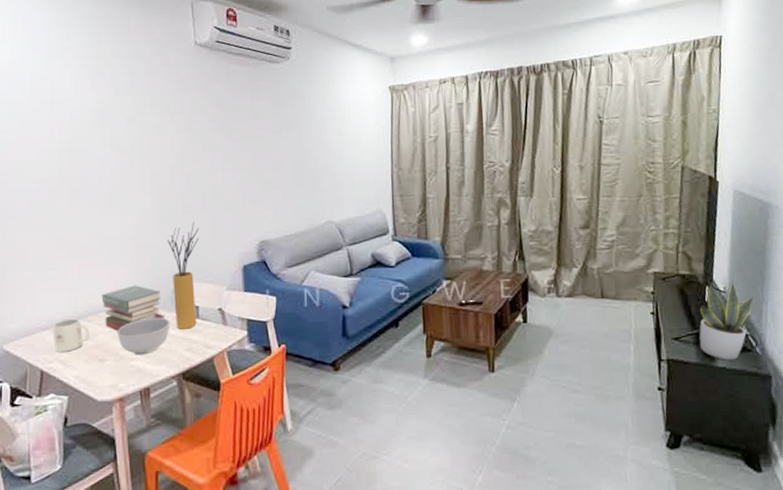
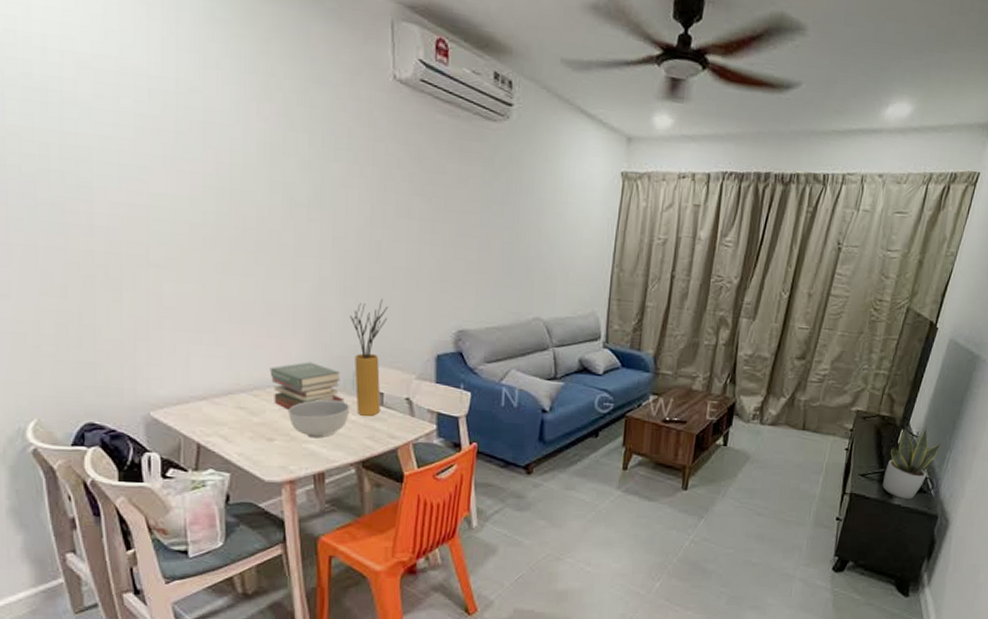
mug: present [52,318,89,352] -> none [210,390,255,427]

